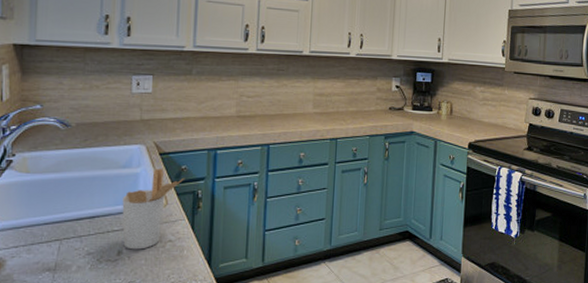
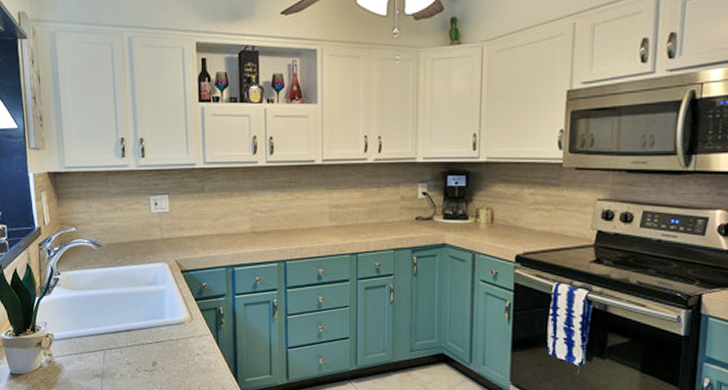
utensil holder: present [122,168,186,250] -> none [152,285,207,362]

